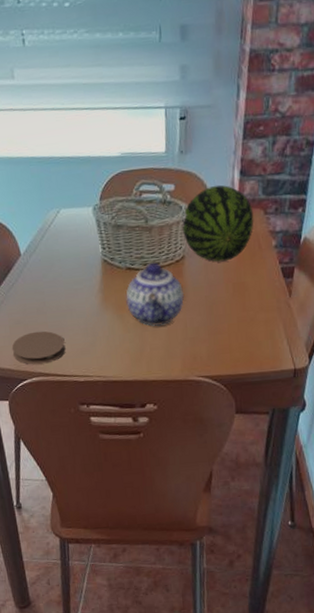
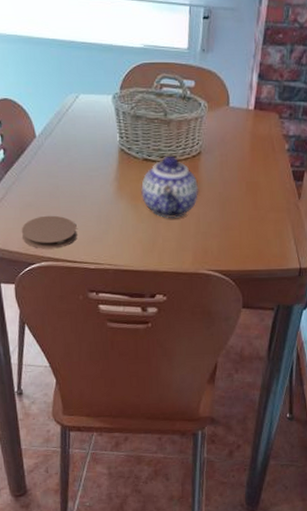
fruit: present [181,184,254,262] -> none [200,86,269,161]

